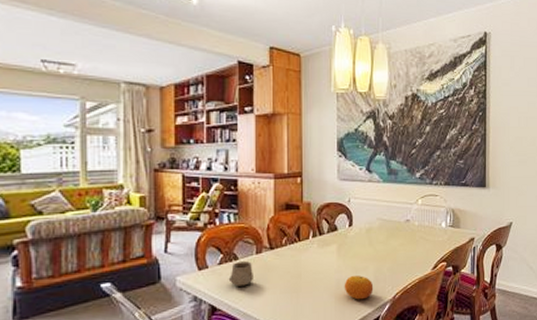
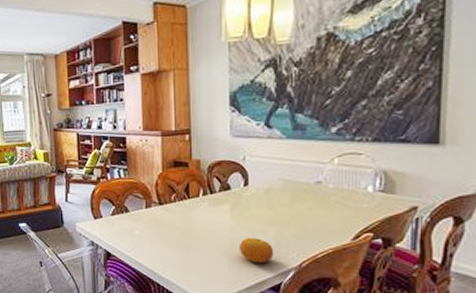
cup: present [228,261,253,287] -> none [120,214,144,237]

